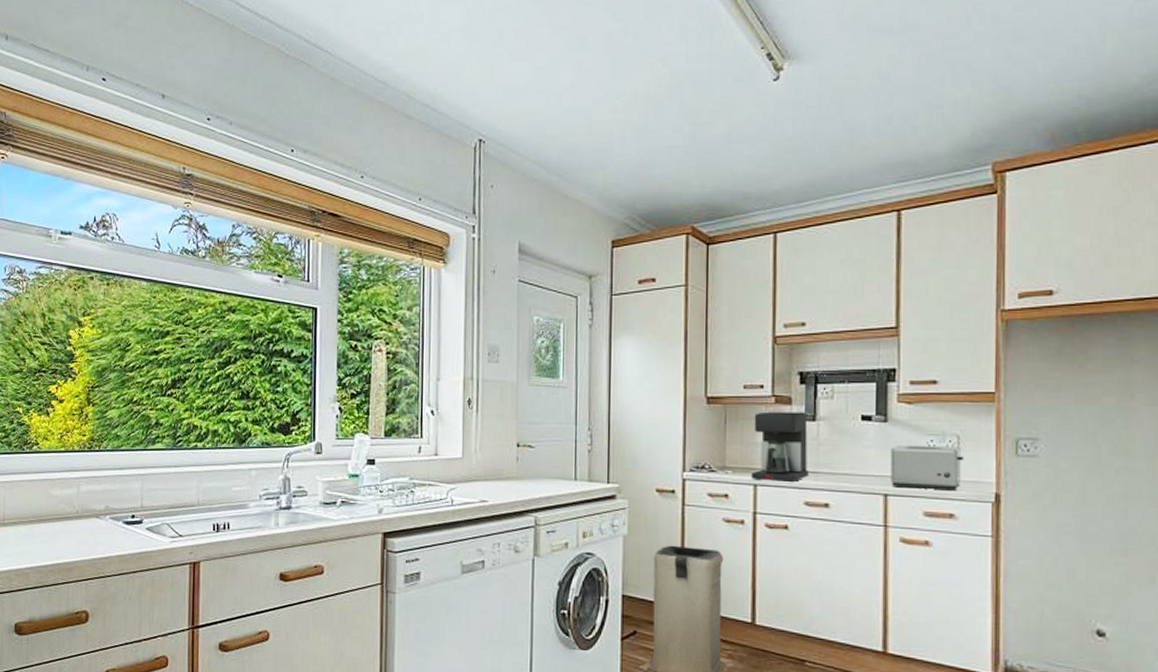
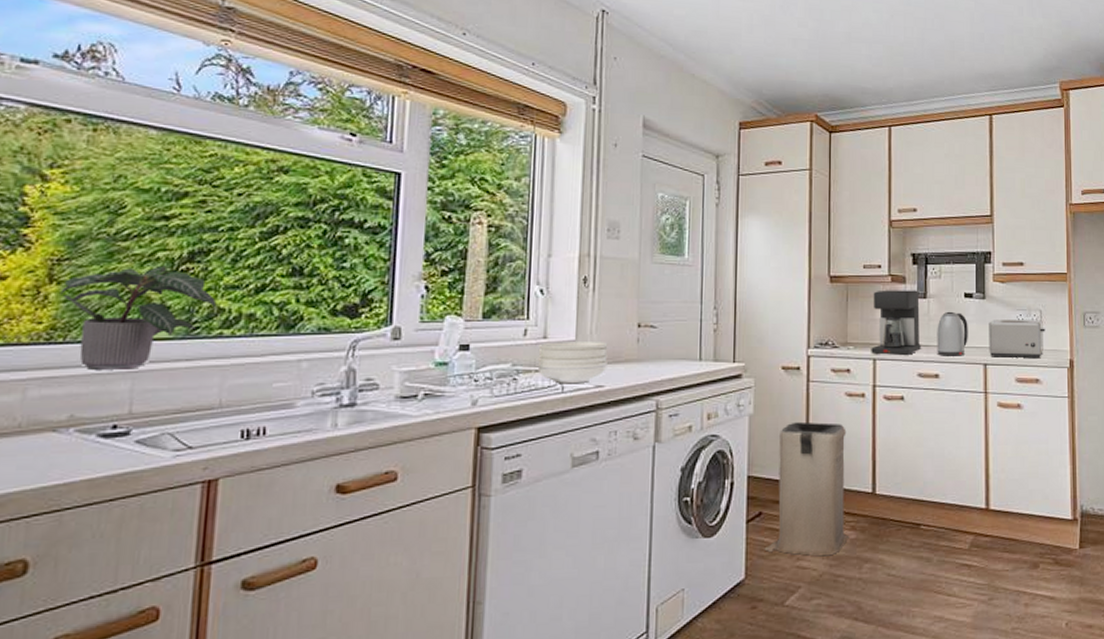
potted plant: none [95,391,192,473] -> present [60,265,217,370]
bowl: none [430,459,491,498] -> present [537,342,608,384]
kettle: none [827,435,865,485] -> present [937,311,968,356]

